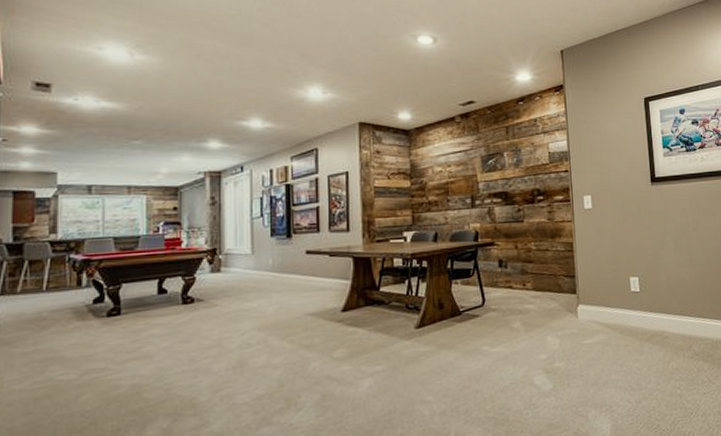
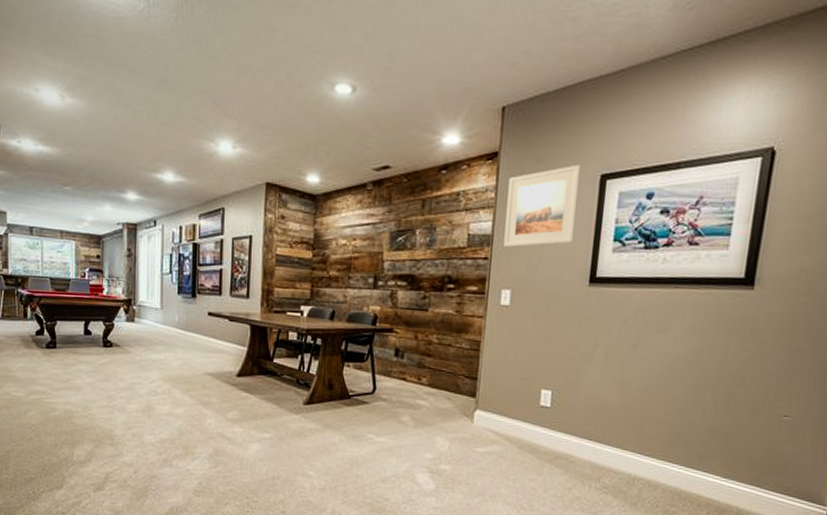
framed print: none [575,91,633,160] -> present [503,164,582,247]

